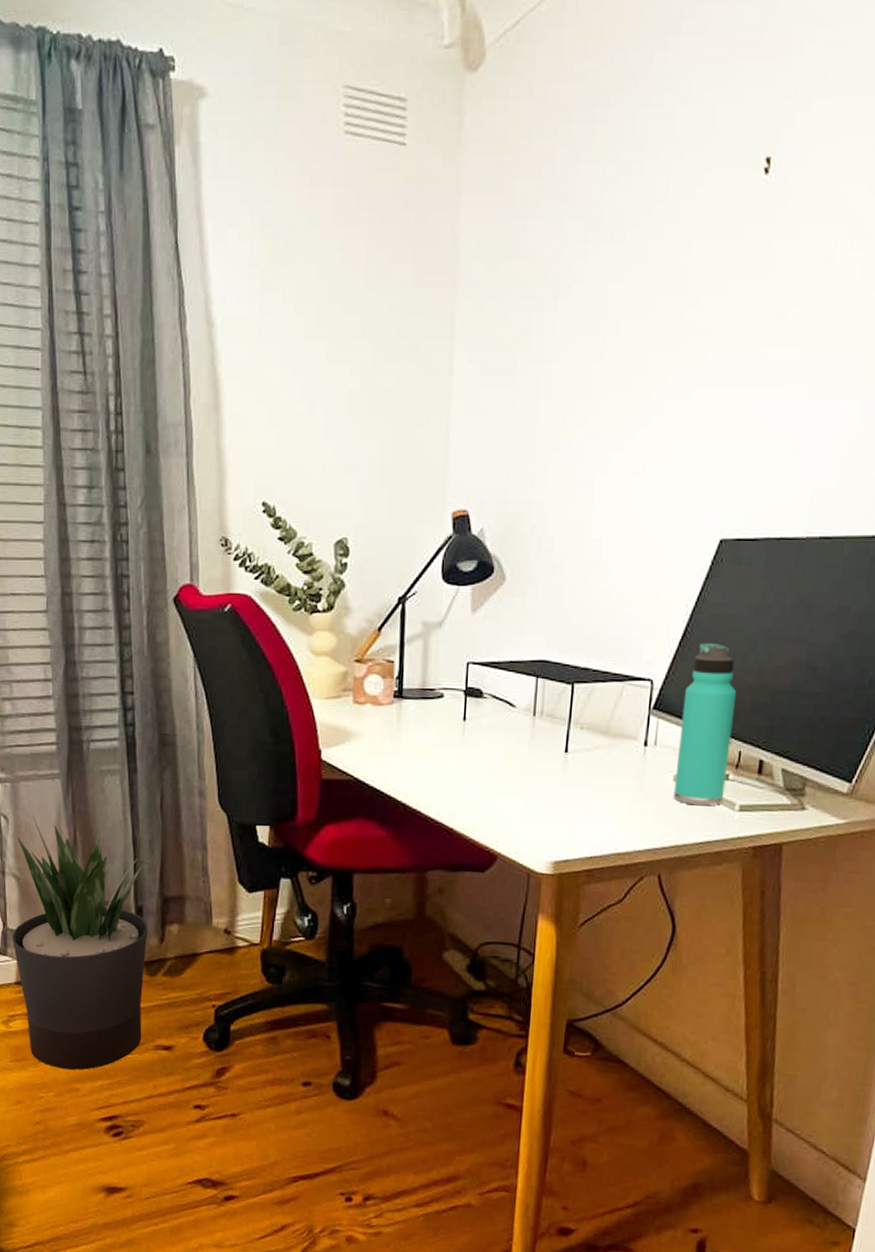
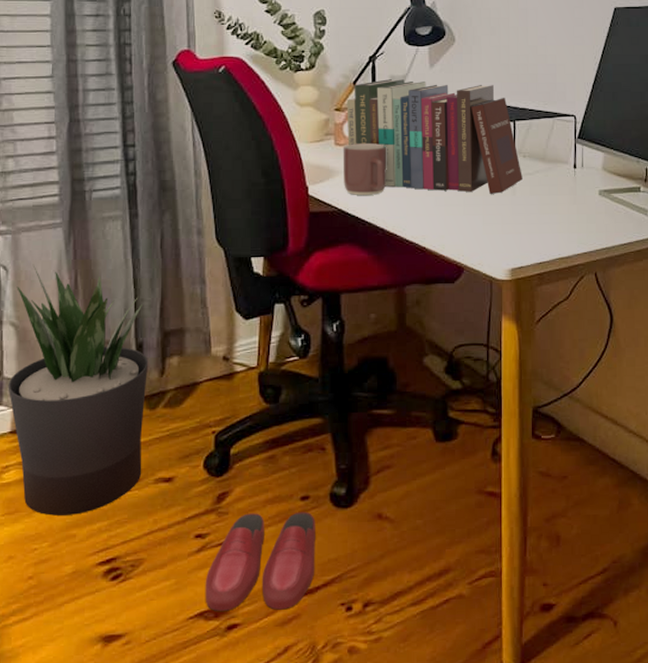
slippers: none [203,1091,317,1190] -> present [205,511,315,612]
mug: none [361,702,414,764] -> present [343,143,387,195]
books: none [368,626,578,772] -> present [346,79,522,194]
thermos bottle: present [673,642,737,806] -> none [600,85,640,214]

